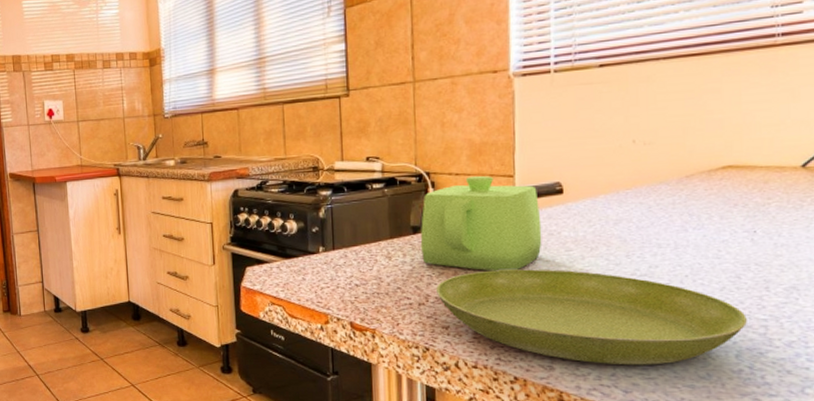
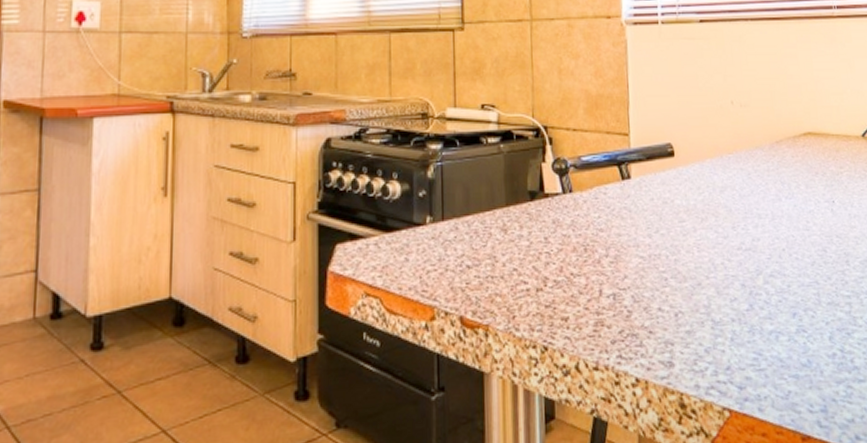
teapot: present [420,176,542,272] -> none [538,133,658,247]
saucer: present [435,269,747,365] -> none [554,243,835,356]

